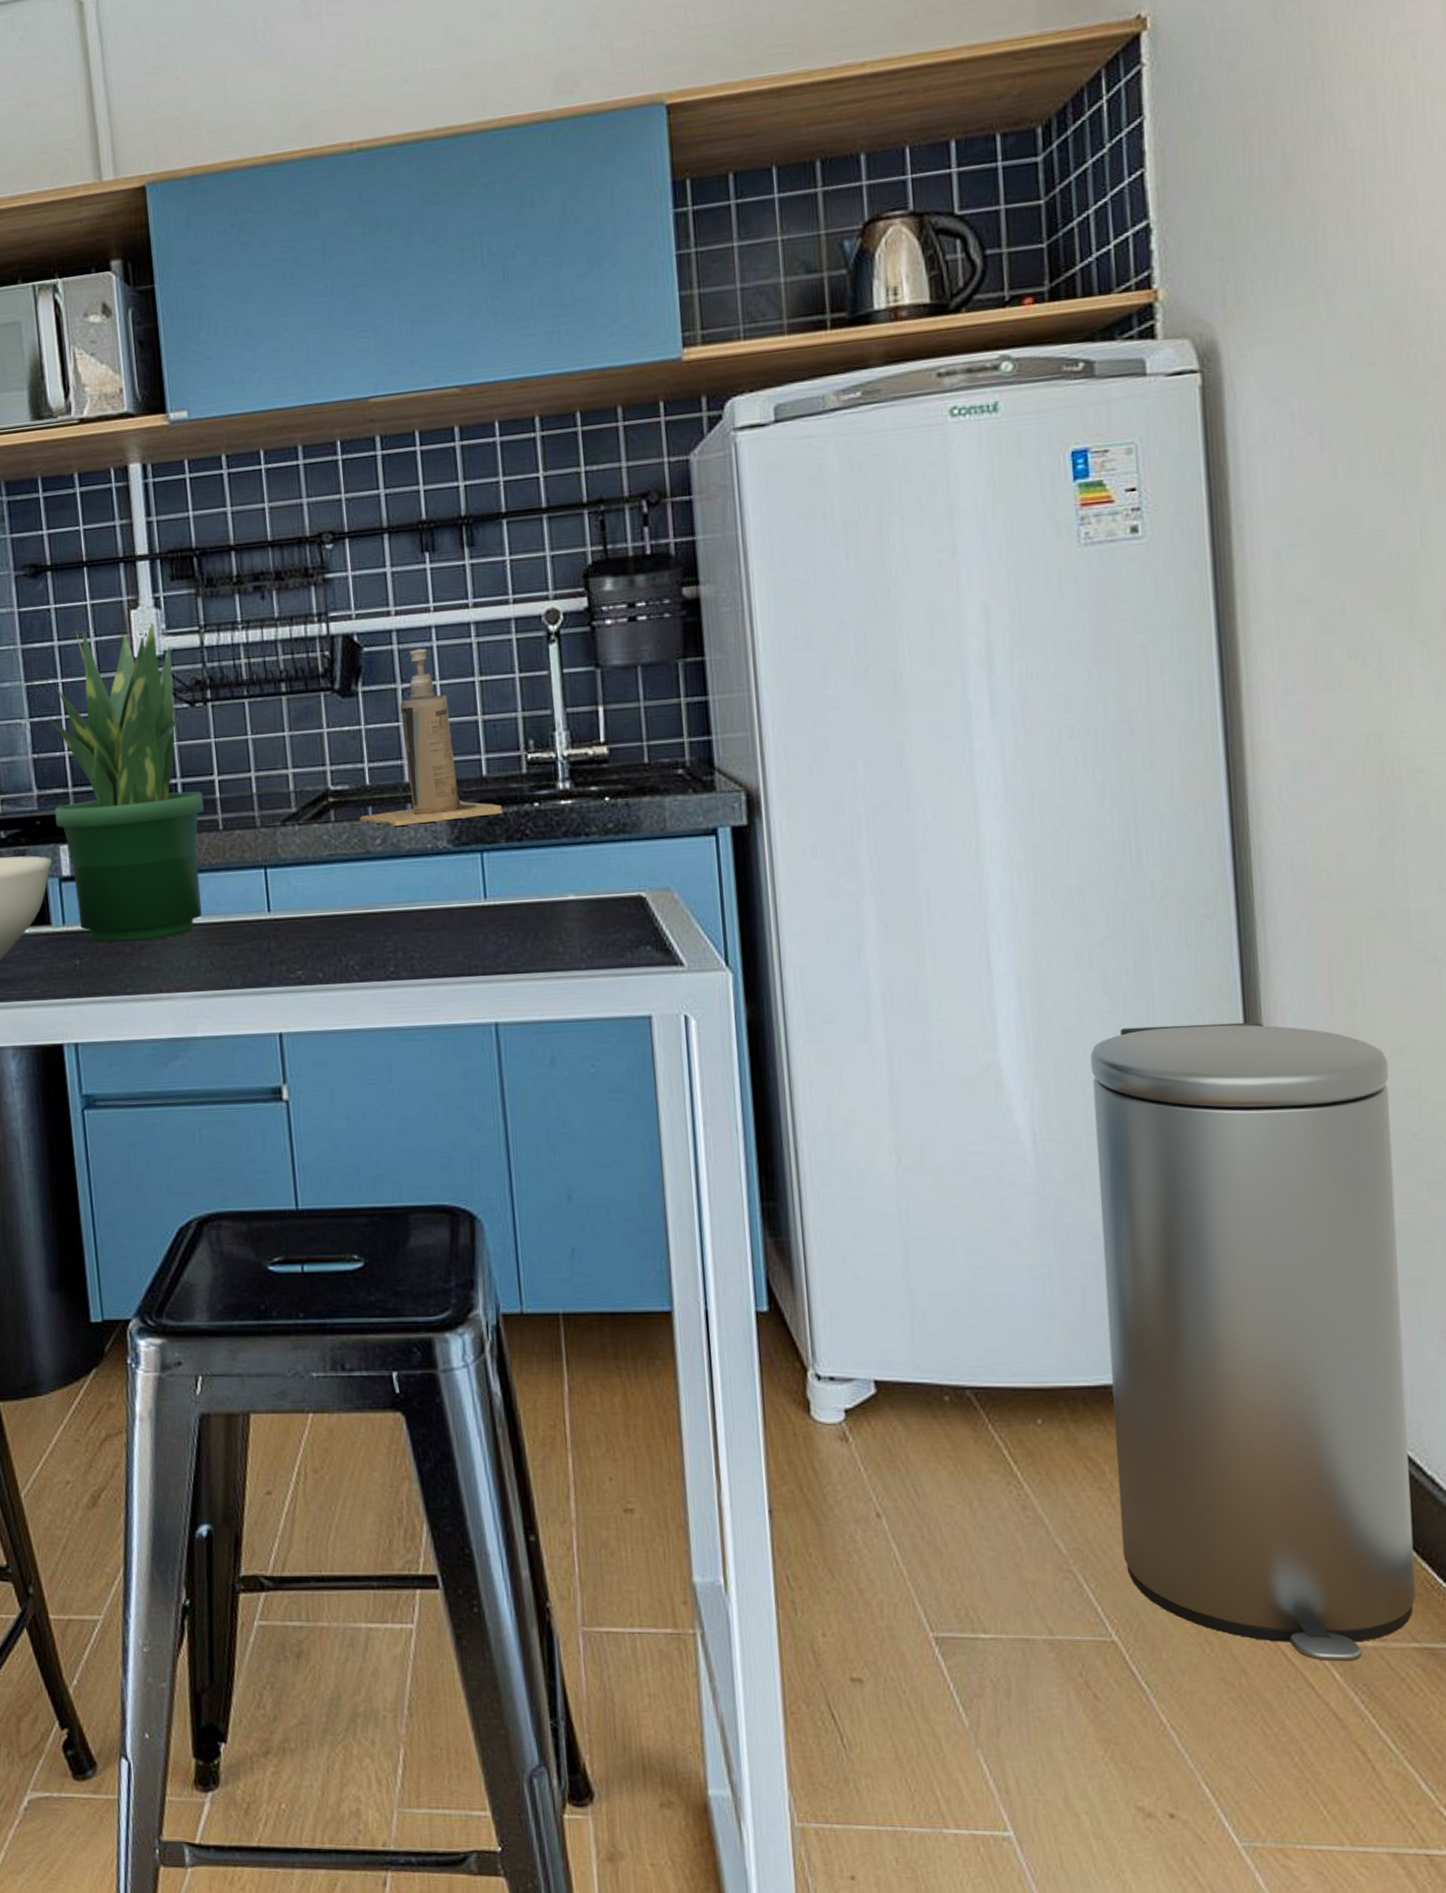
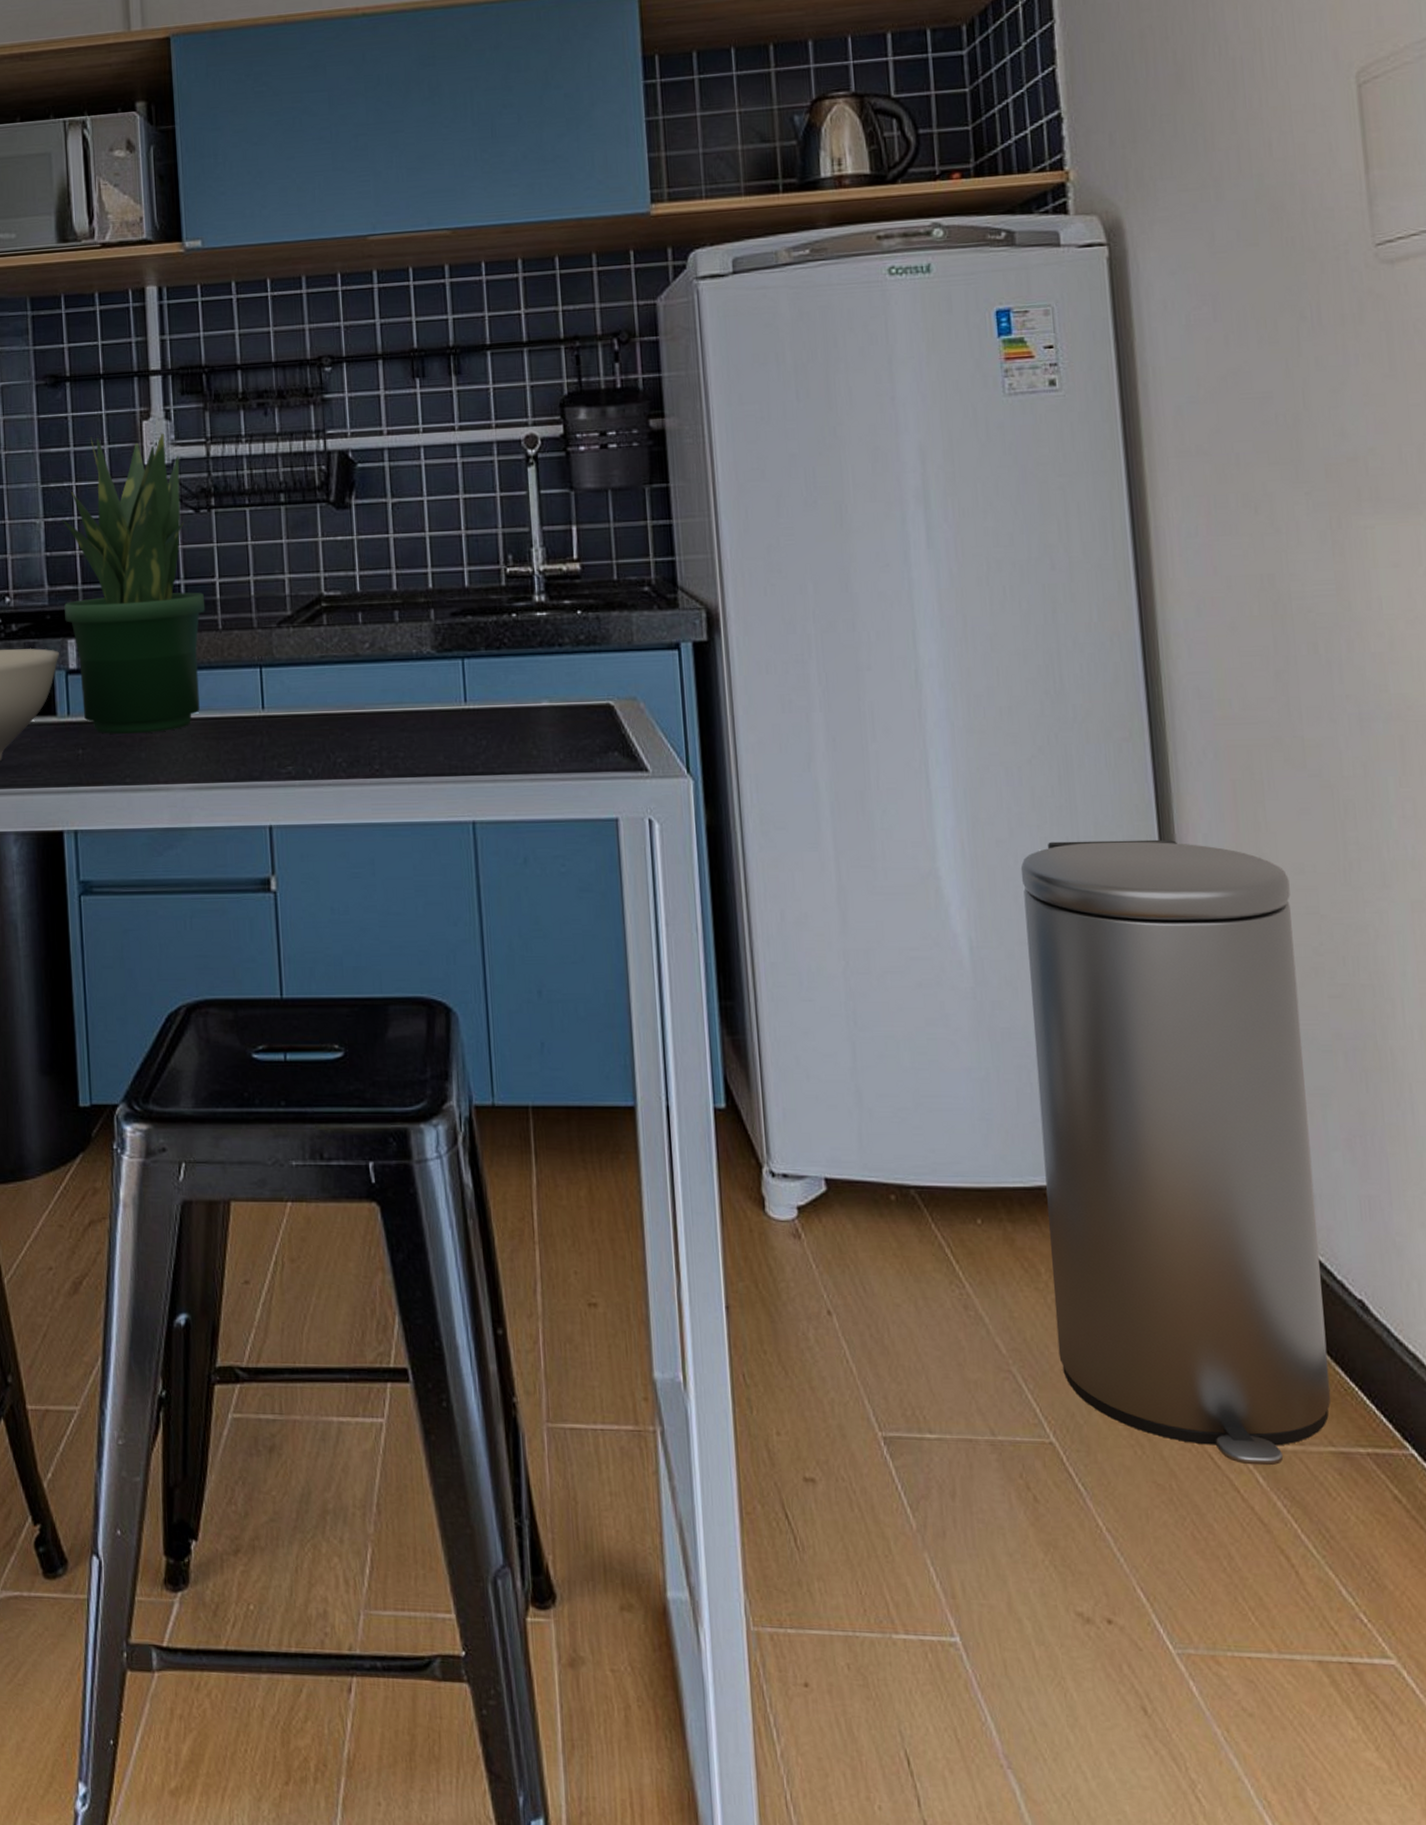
soap dispenser: present [359,648,503,826] -> none [349,466,483,631]

